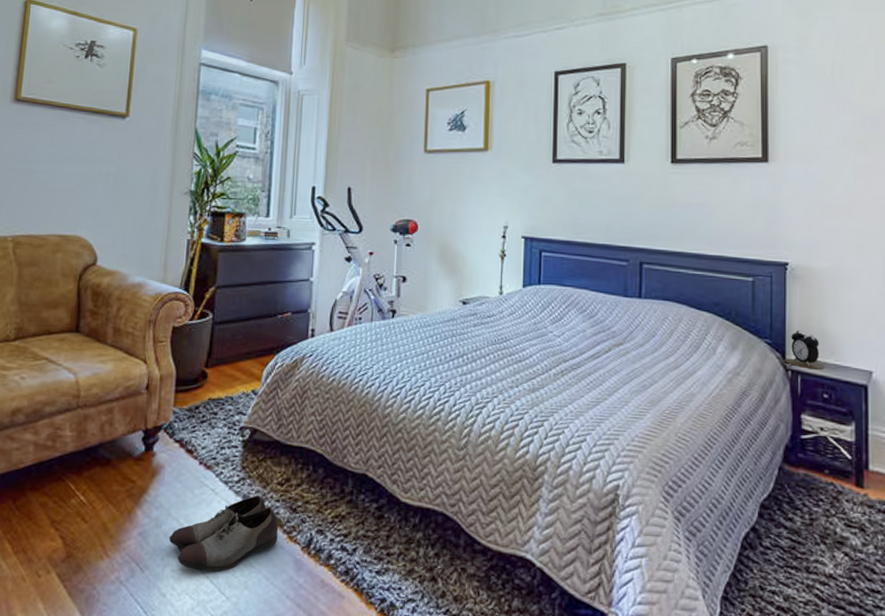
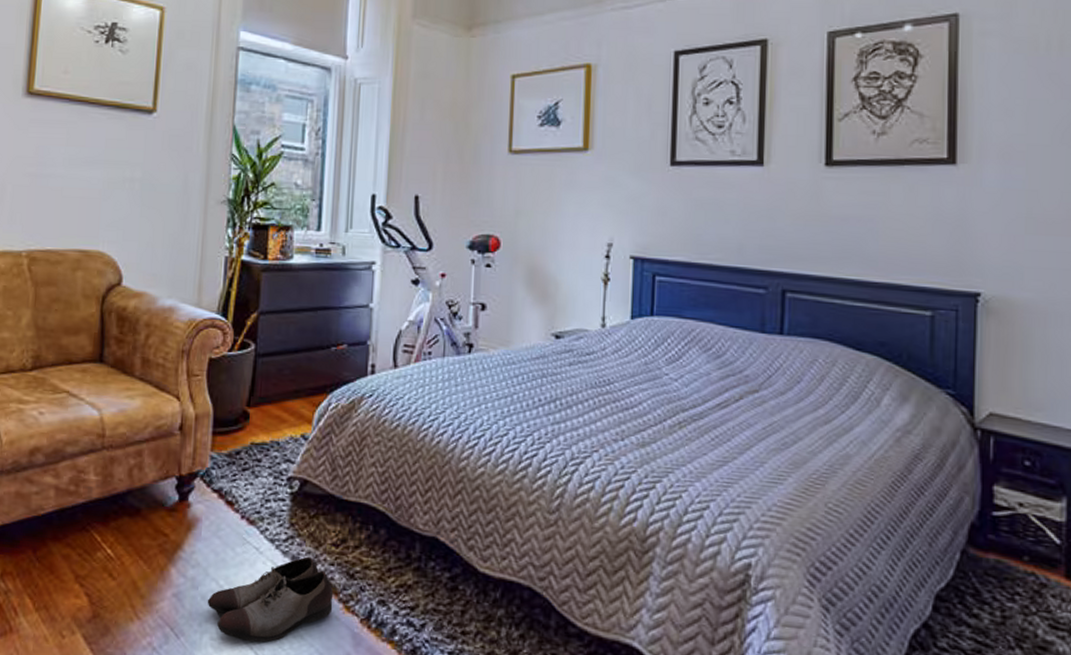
alarm clock: present [783,330,824,370] -> none [971,378,1026,430]

